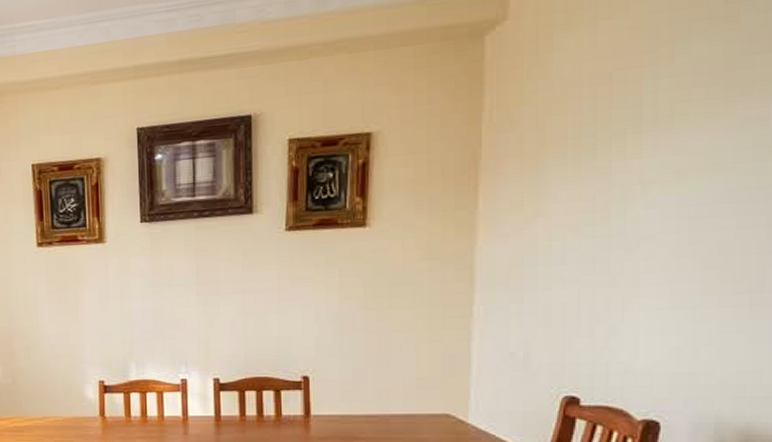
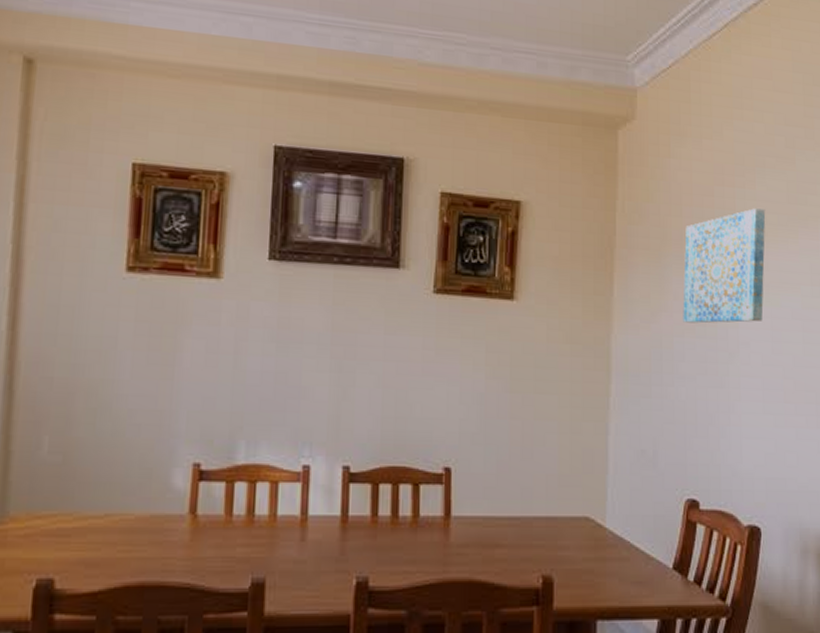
wall art: none [565,84,688,225] -> present [683,208,766,323]

